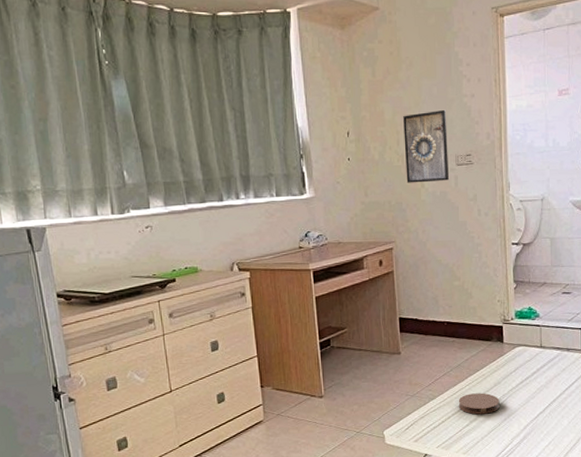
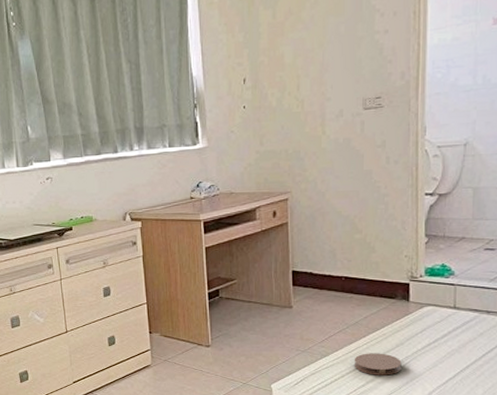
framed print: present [403,110,449,183] -> none [305,50,355,130]

